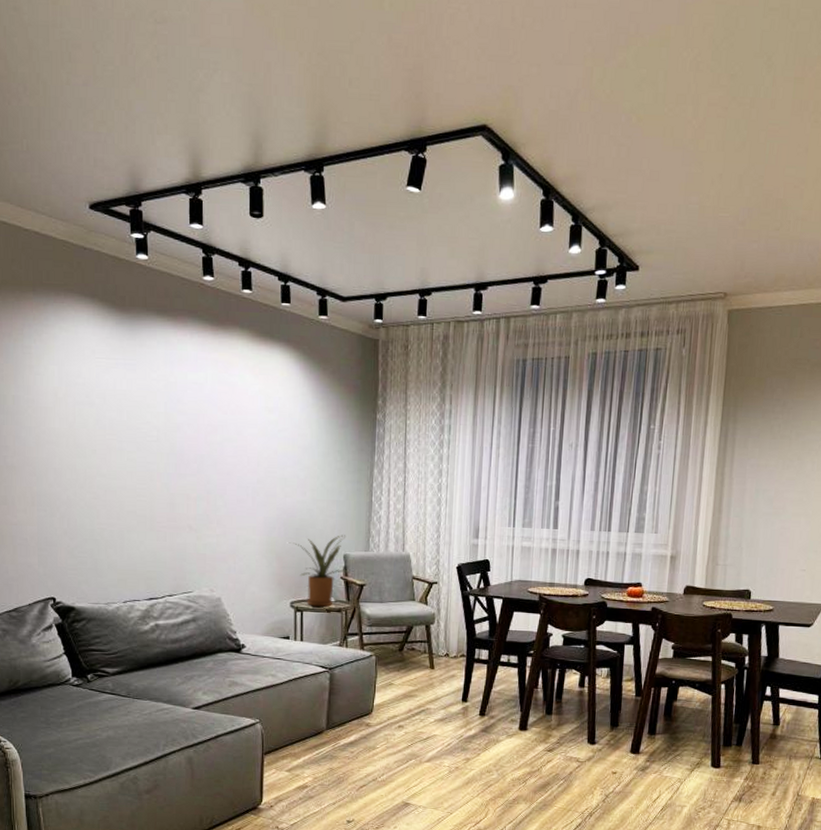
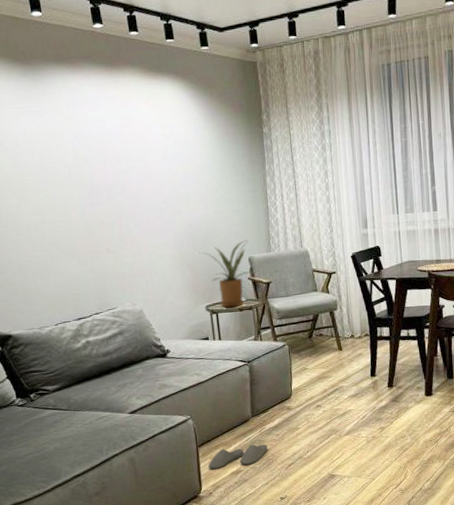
slippers: none [272,758,340,781] -> present [208,444,268,469]

